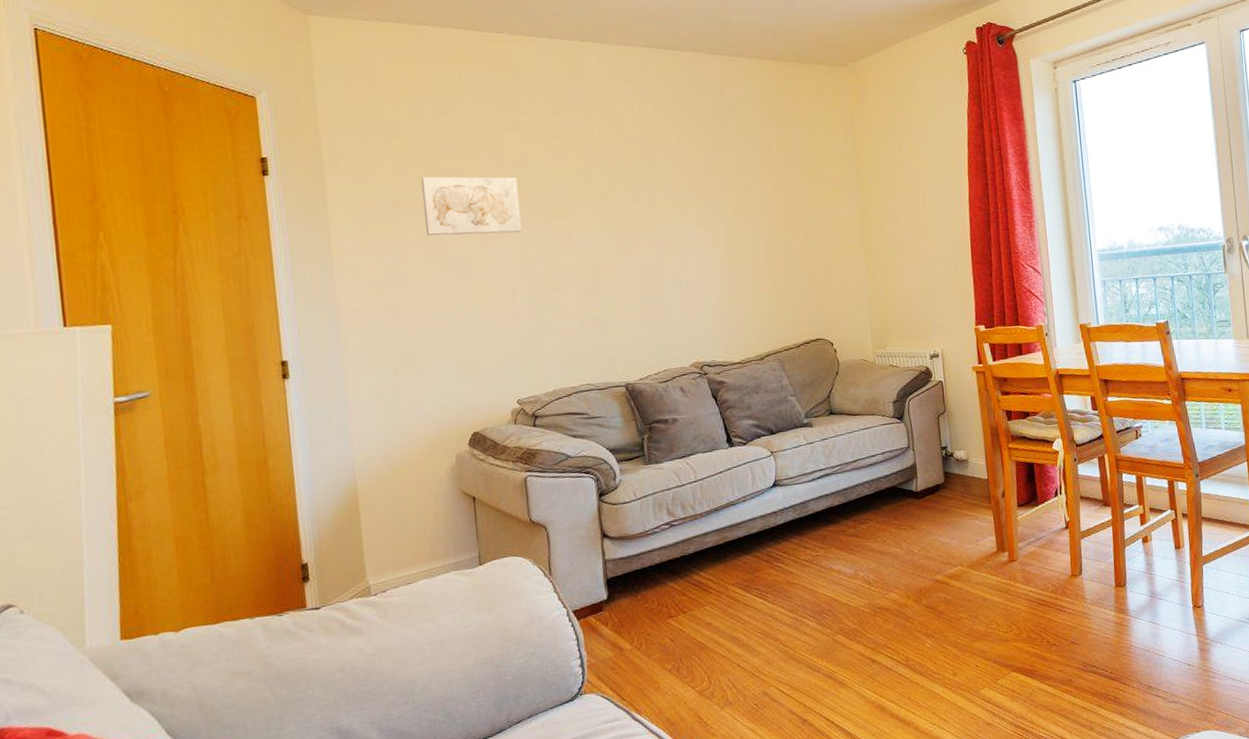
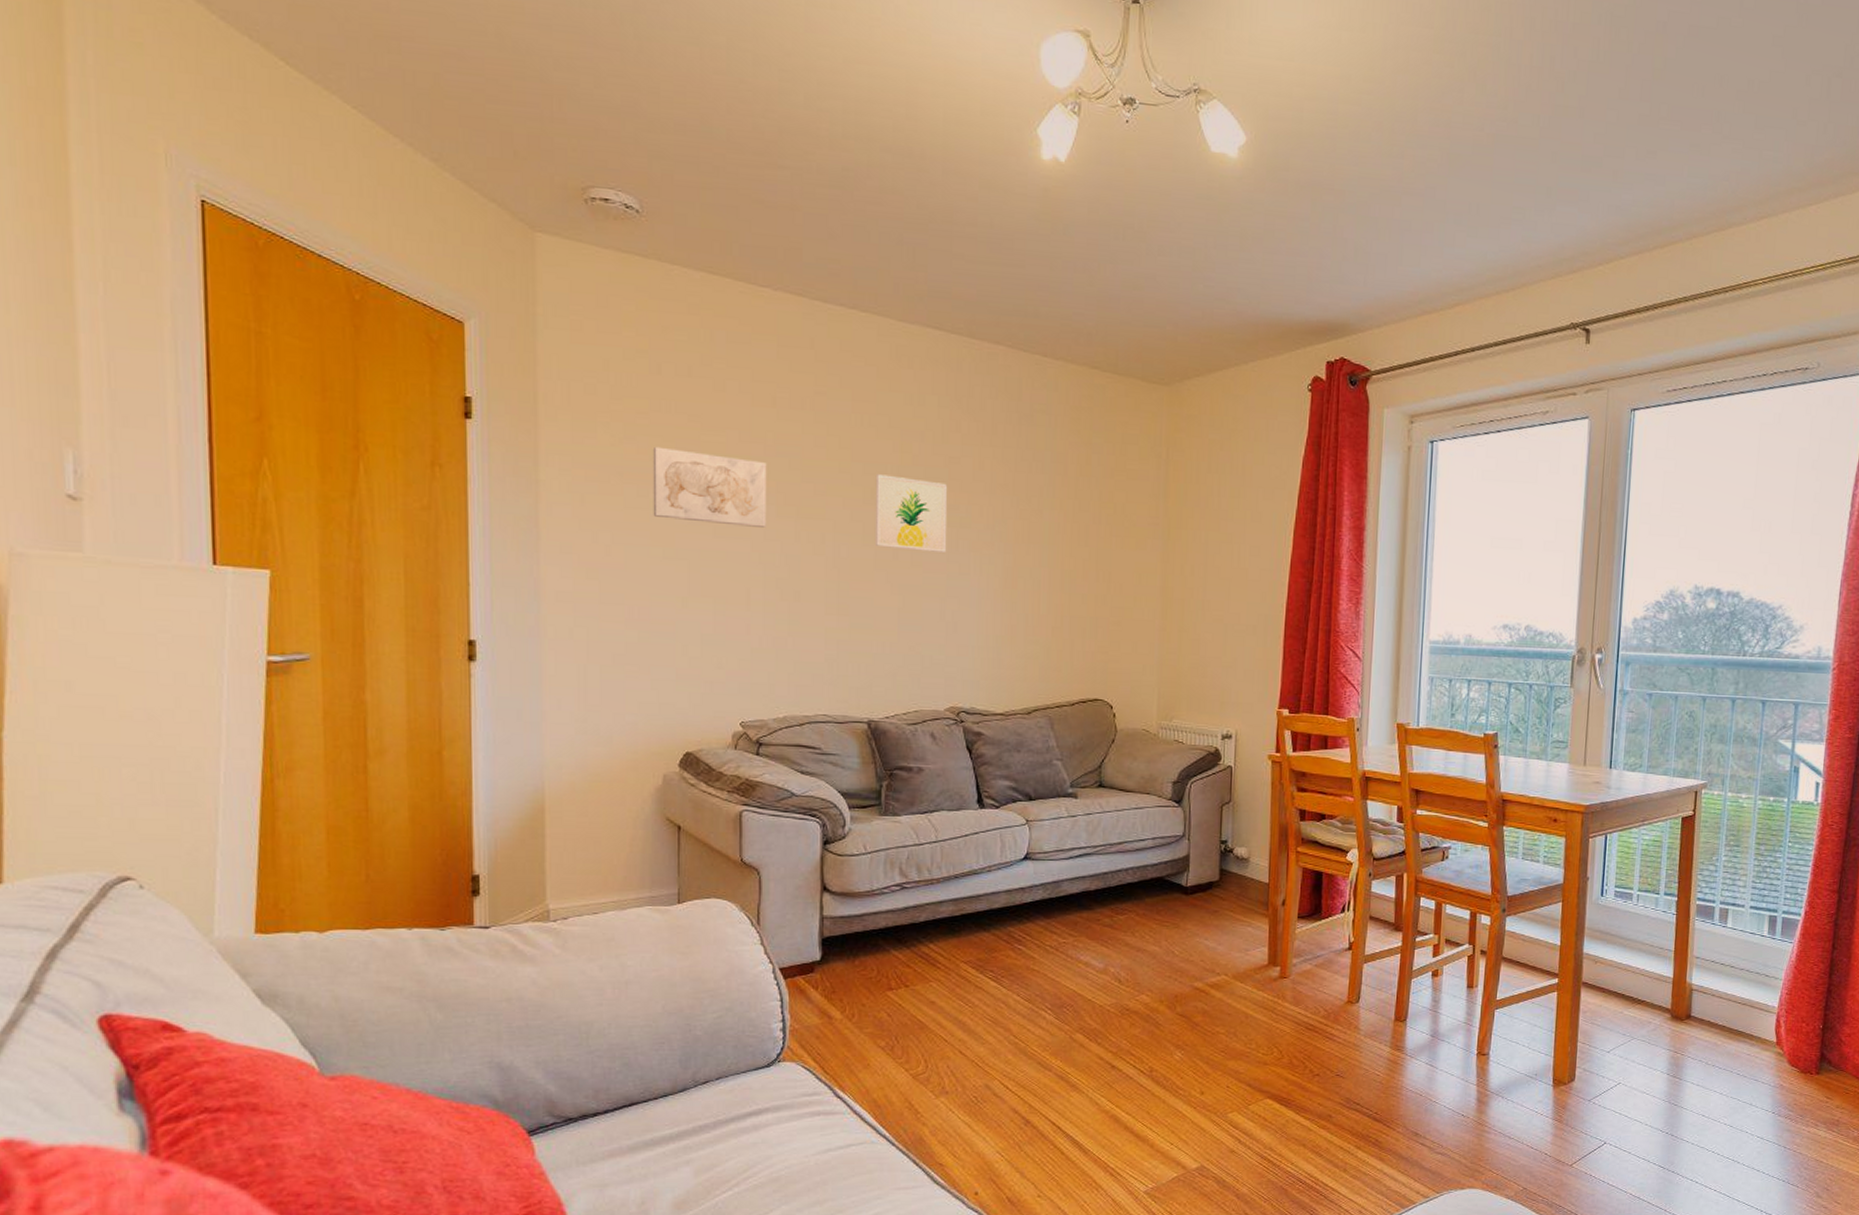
wall art: none [609,173,676,235] -> present [874,474,947,552]

